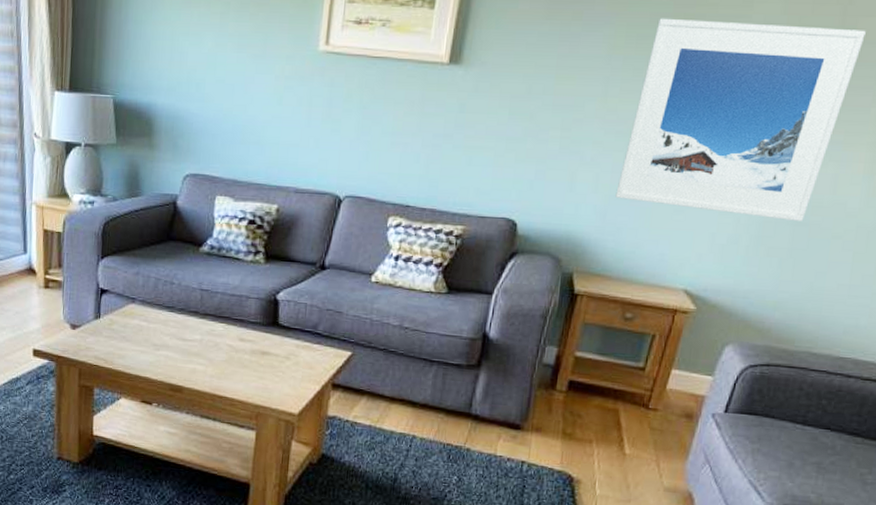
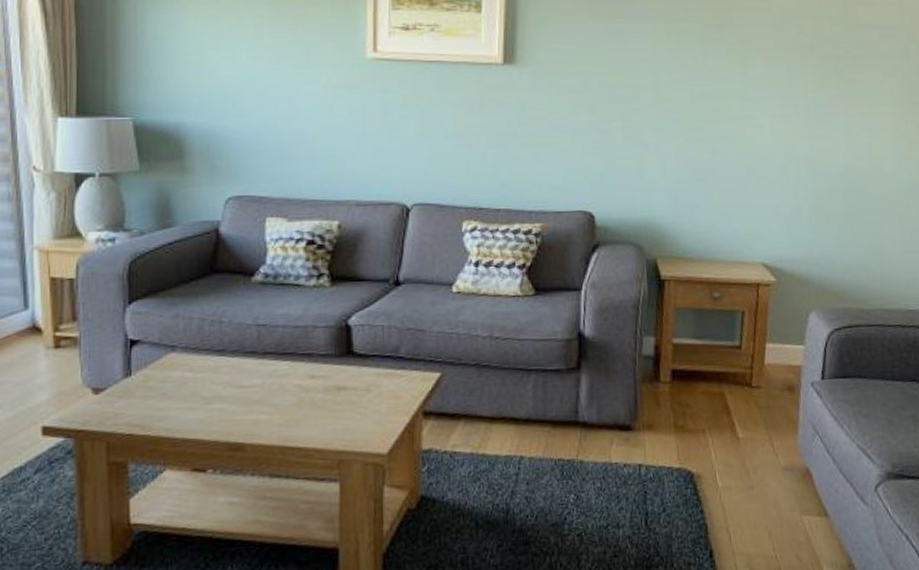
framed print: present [615,18,866,222] -> none [683,13,865,188]

